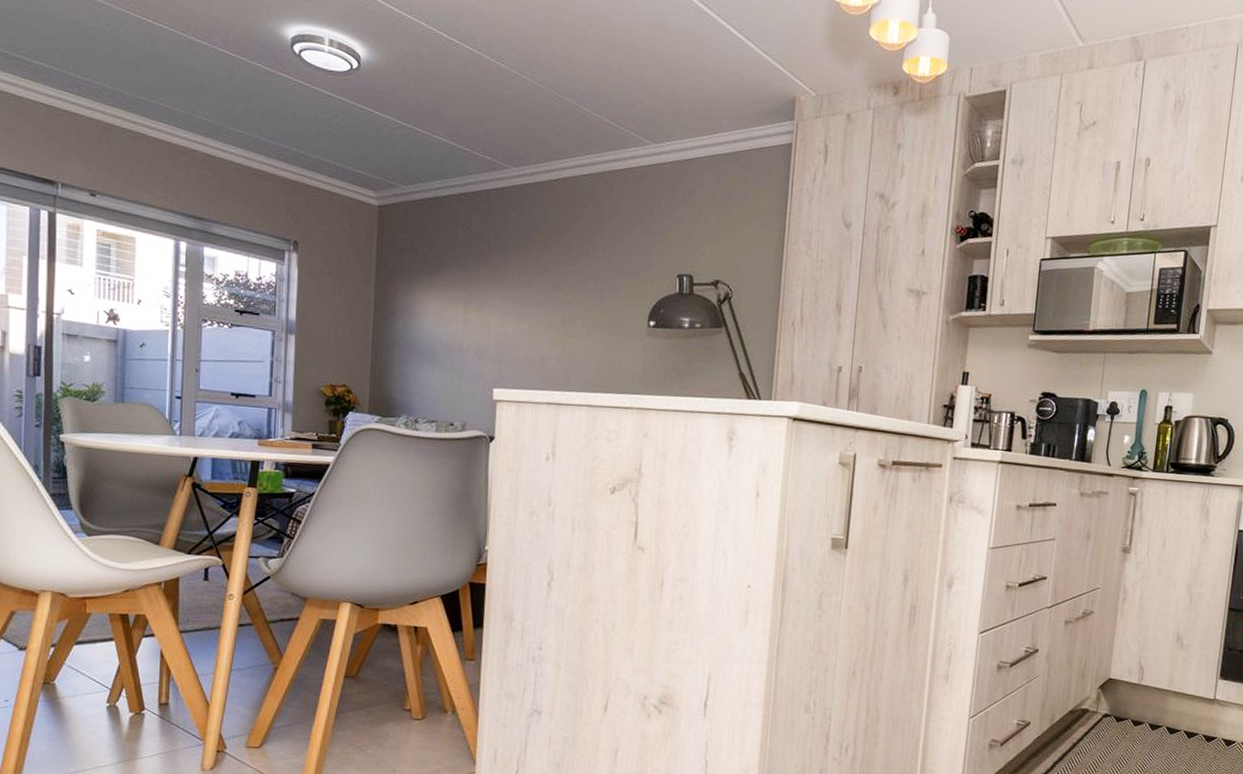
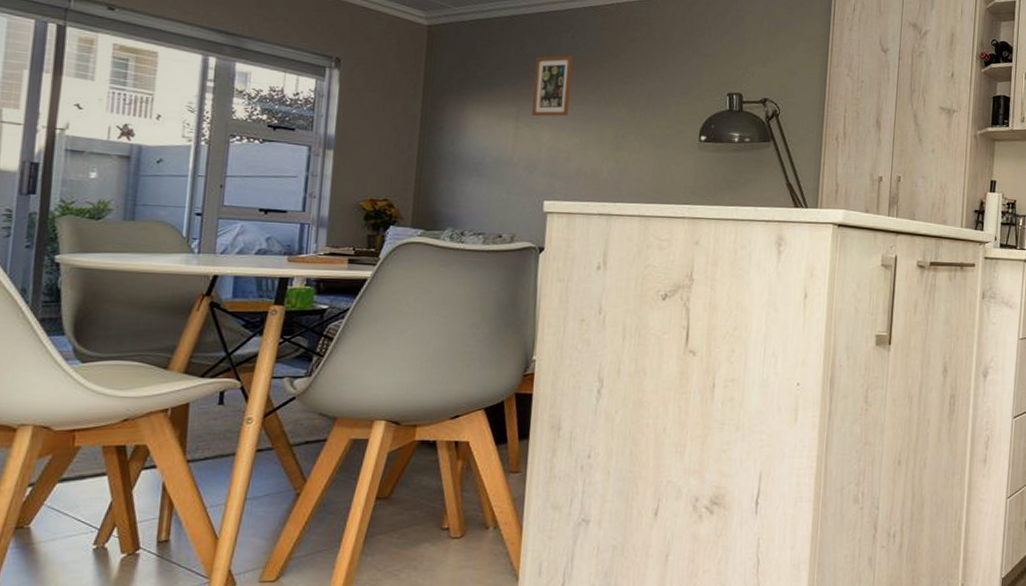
picture frame: none [480,235,520,301] -> present [532,55,573,117]

